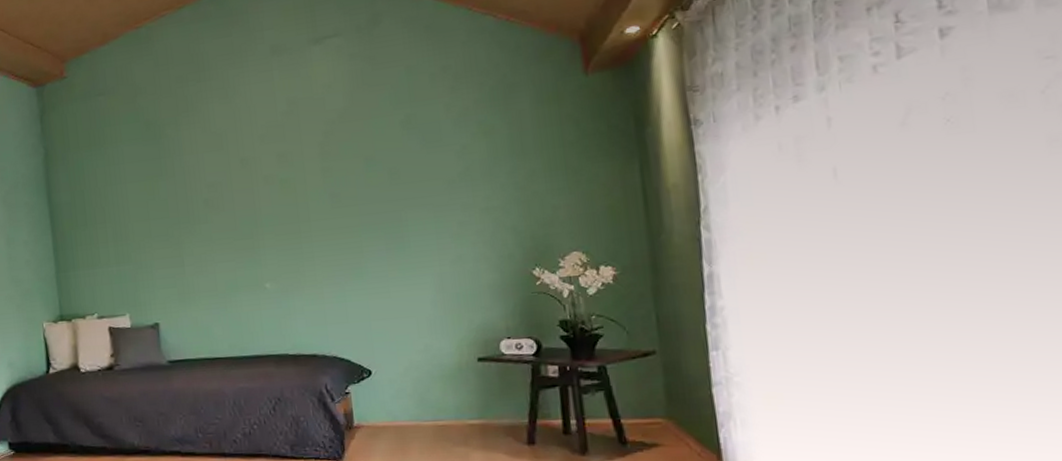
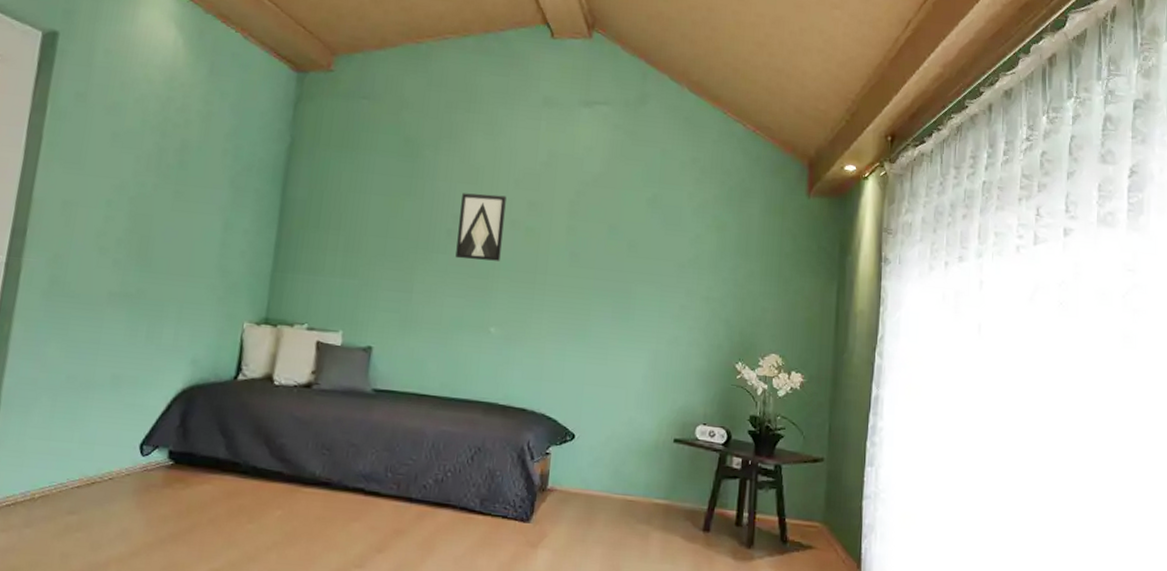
wall art: none [211,154,261,225] -> present [455,193,507,261]

